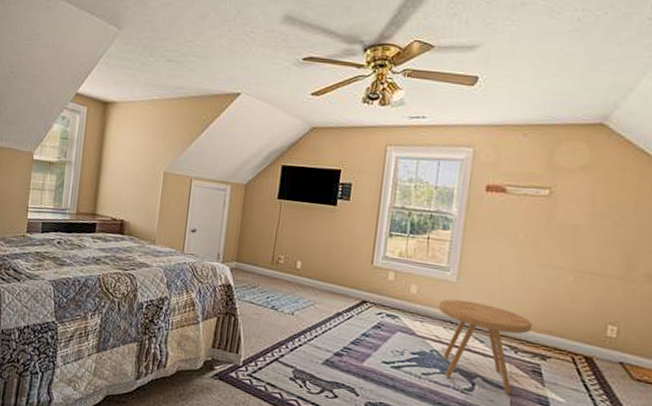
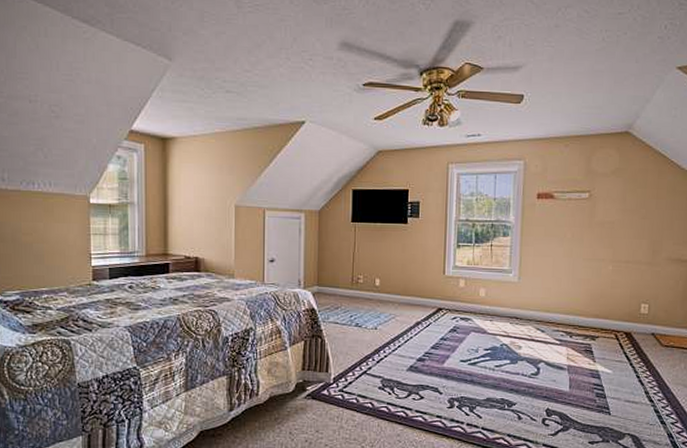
side table: present [438,299,533,394] -> none [504,297,583,373]

